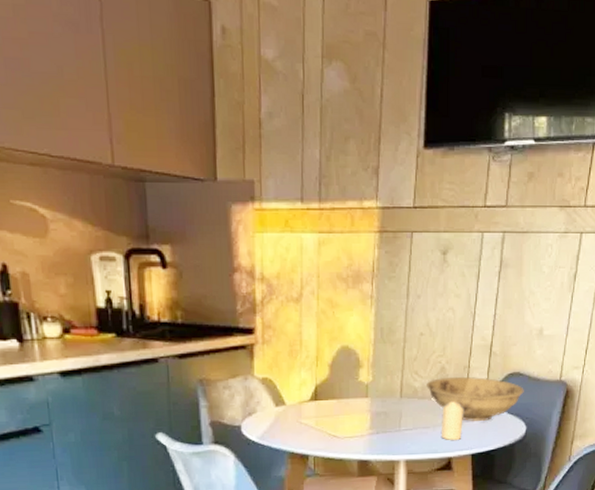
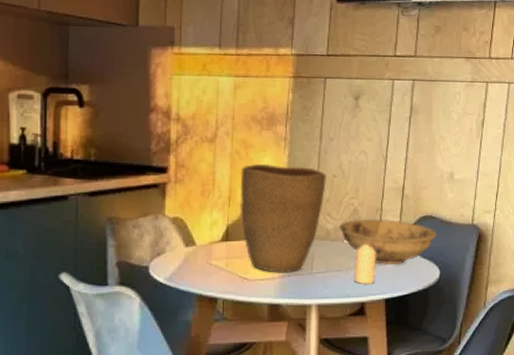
vase: none [327,323,413,431] -> present [240,164,326,273]

